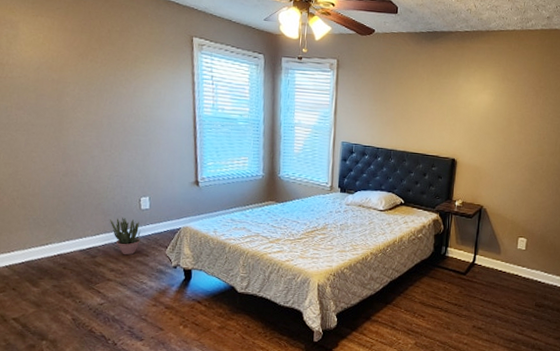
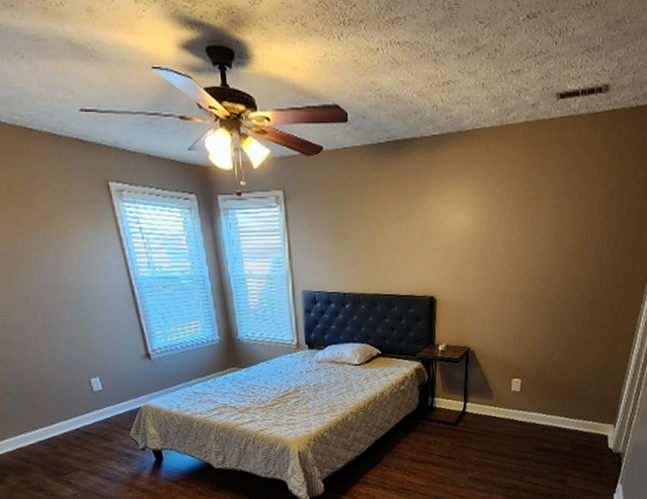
potted plant: present [110,217,141,256] -> none [63,402,101,442]

